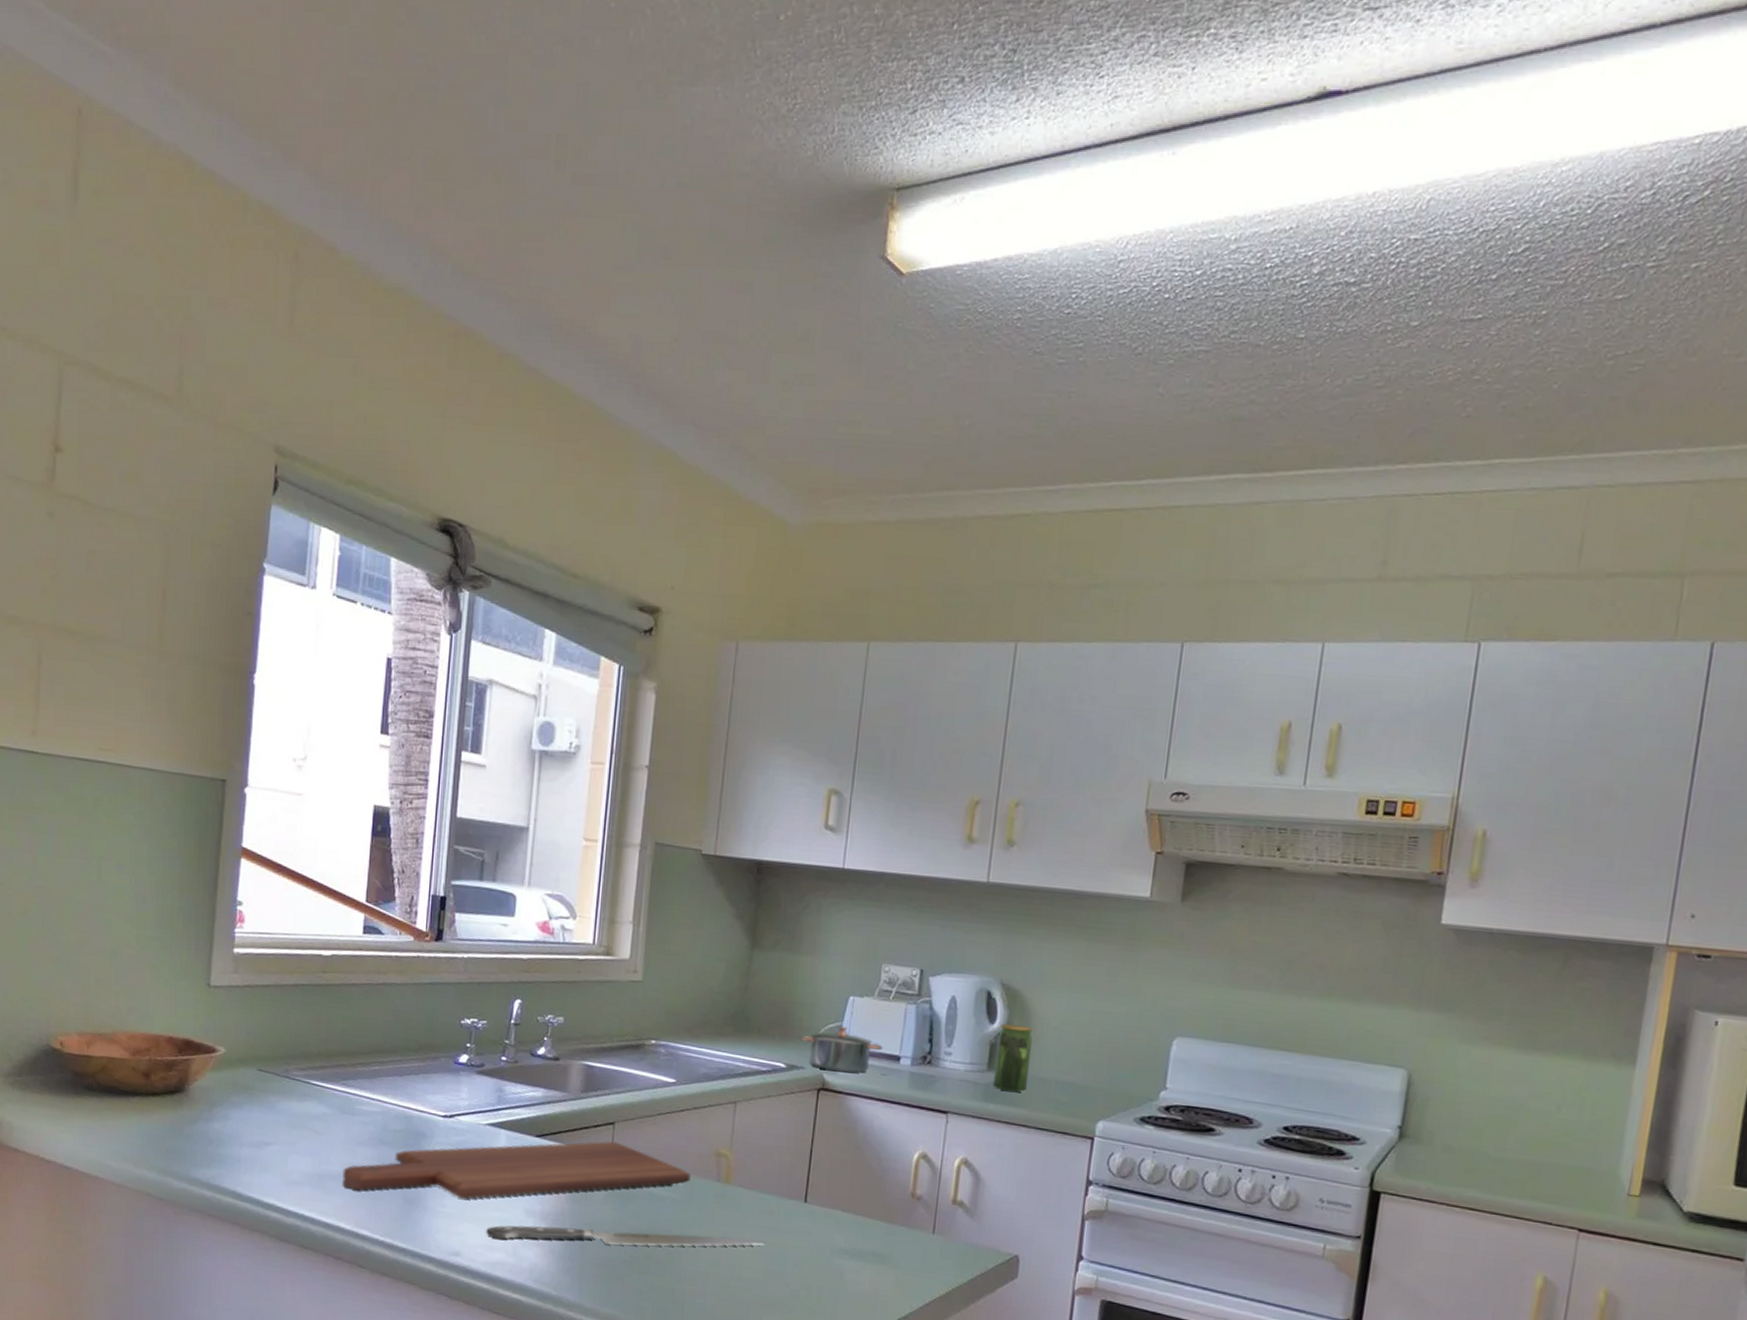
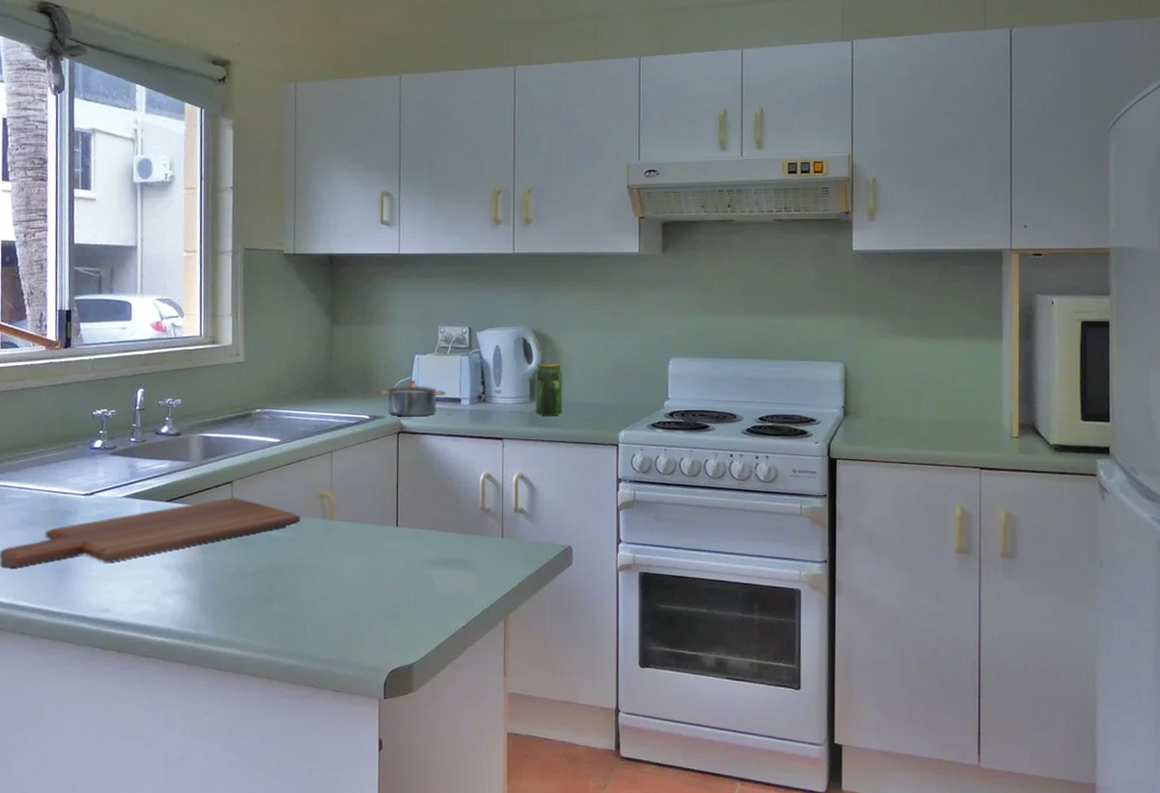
kitchen knife: present [486,1225,766,1246] -> none [130,562,369,592]

